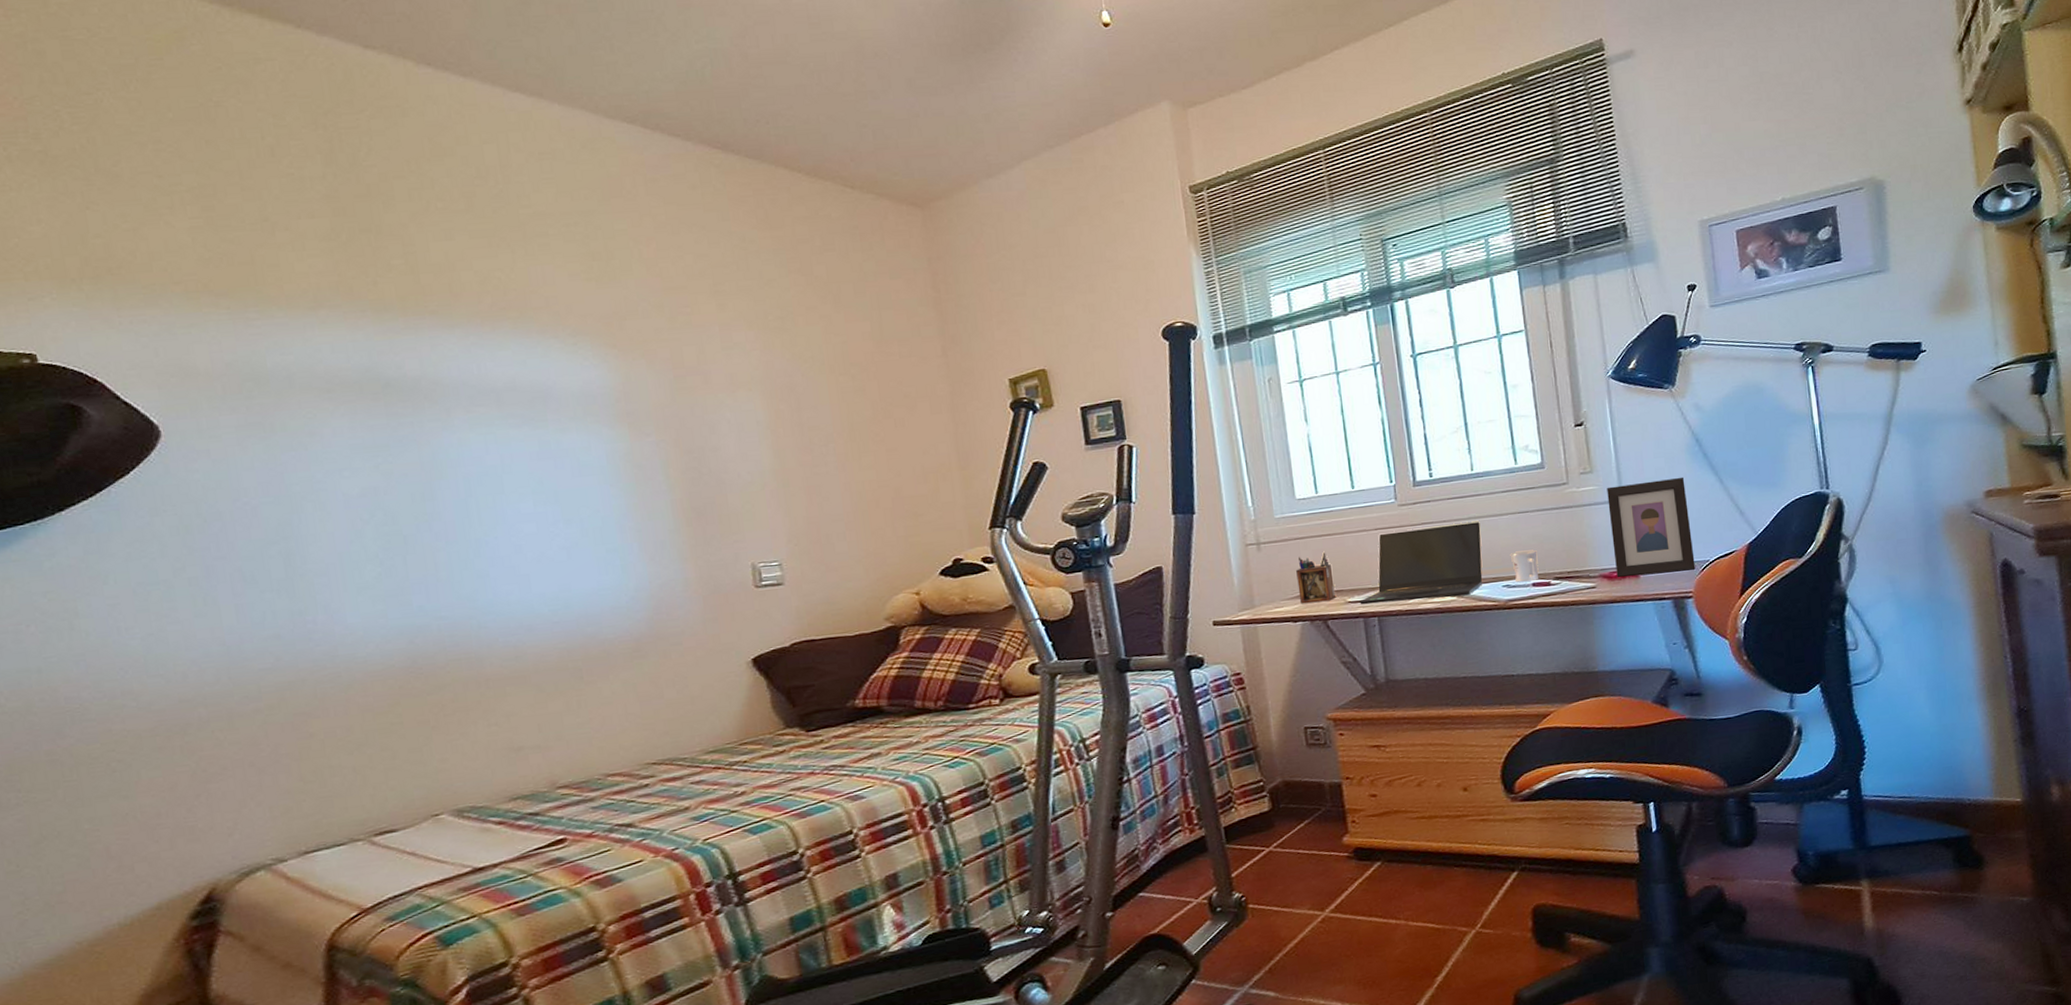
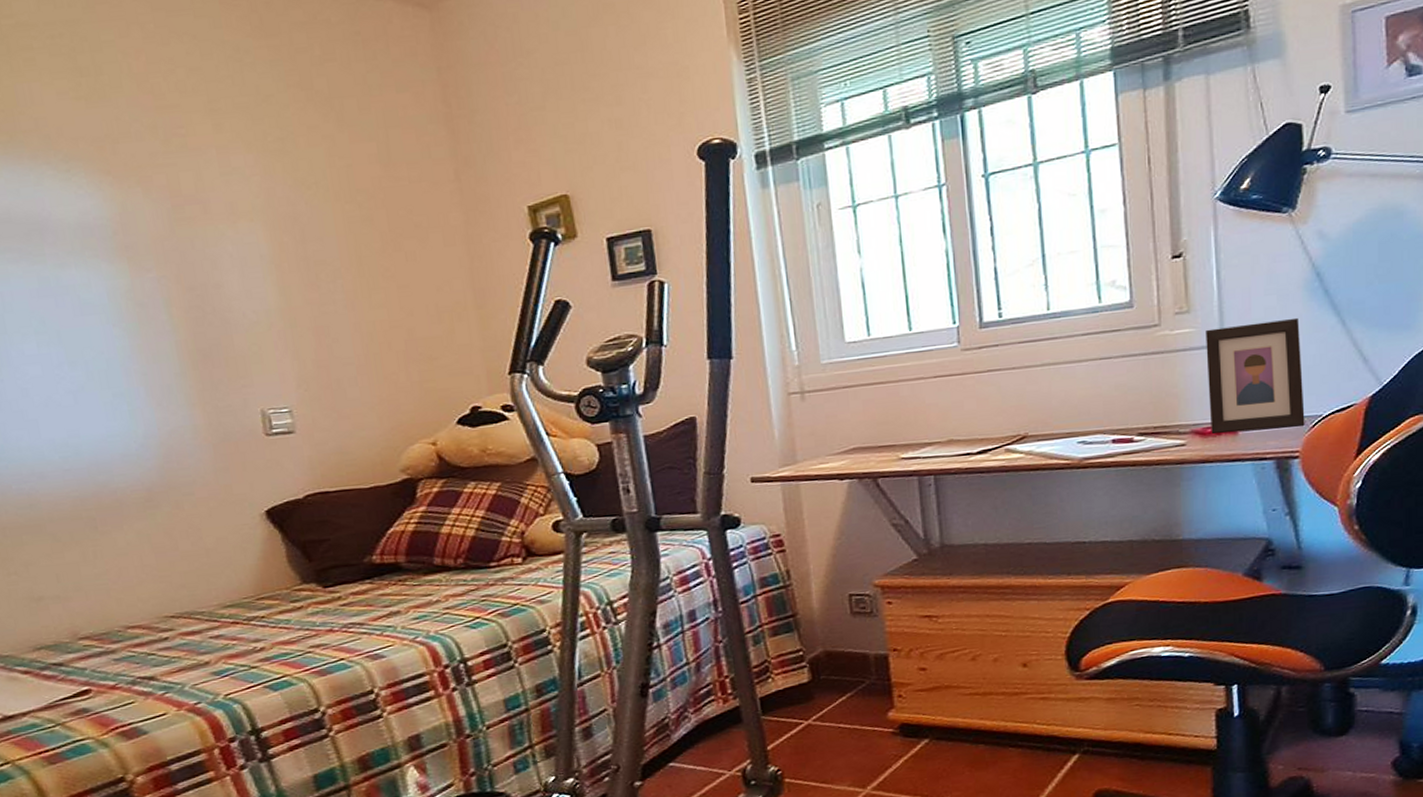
desk organizer: present [1296,552,1335,604] -> none [844,402,887,460]
laptop: present [1359,522,1483,605] -> none [914,369,1056,462]
mug: present [1511,550,1539,583] -> none [1089,402,1121,438]

